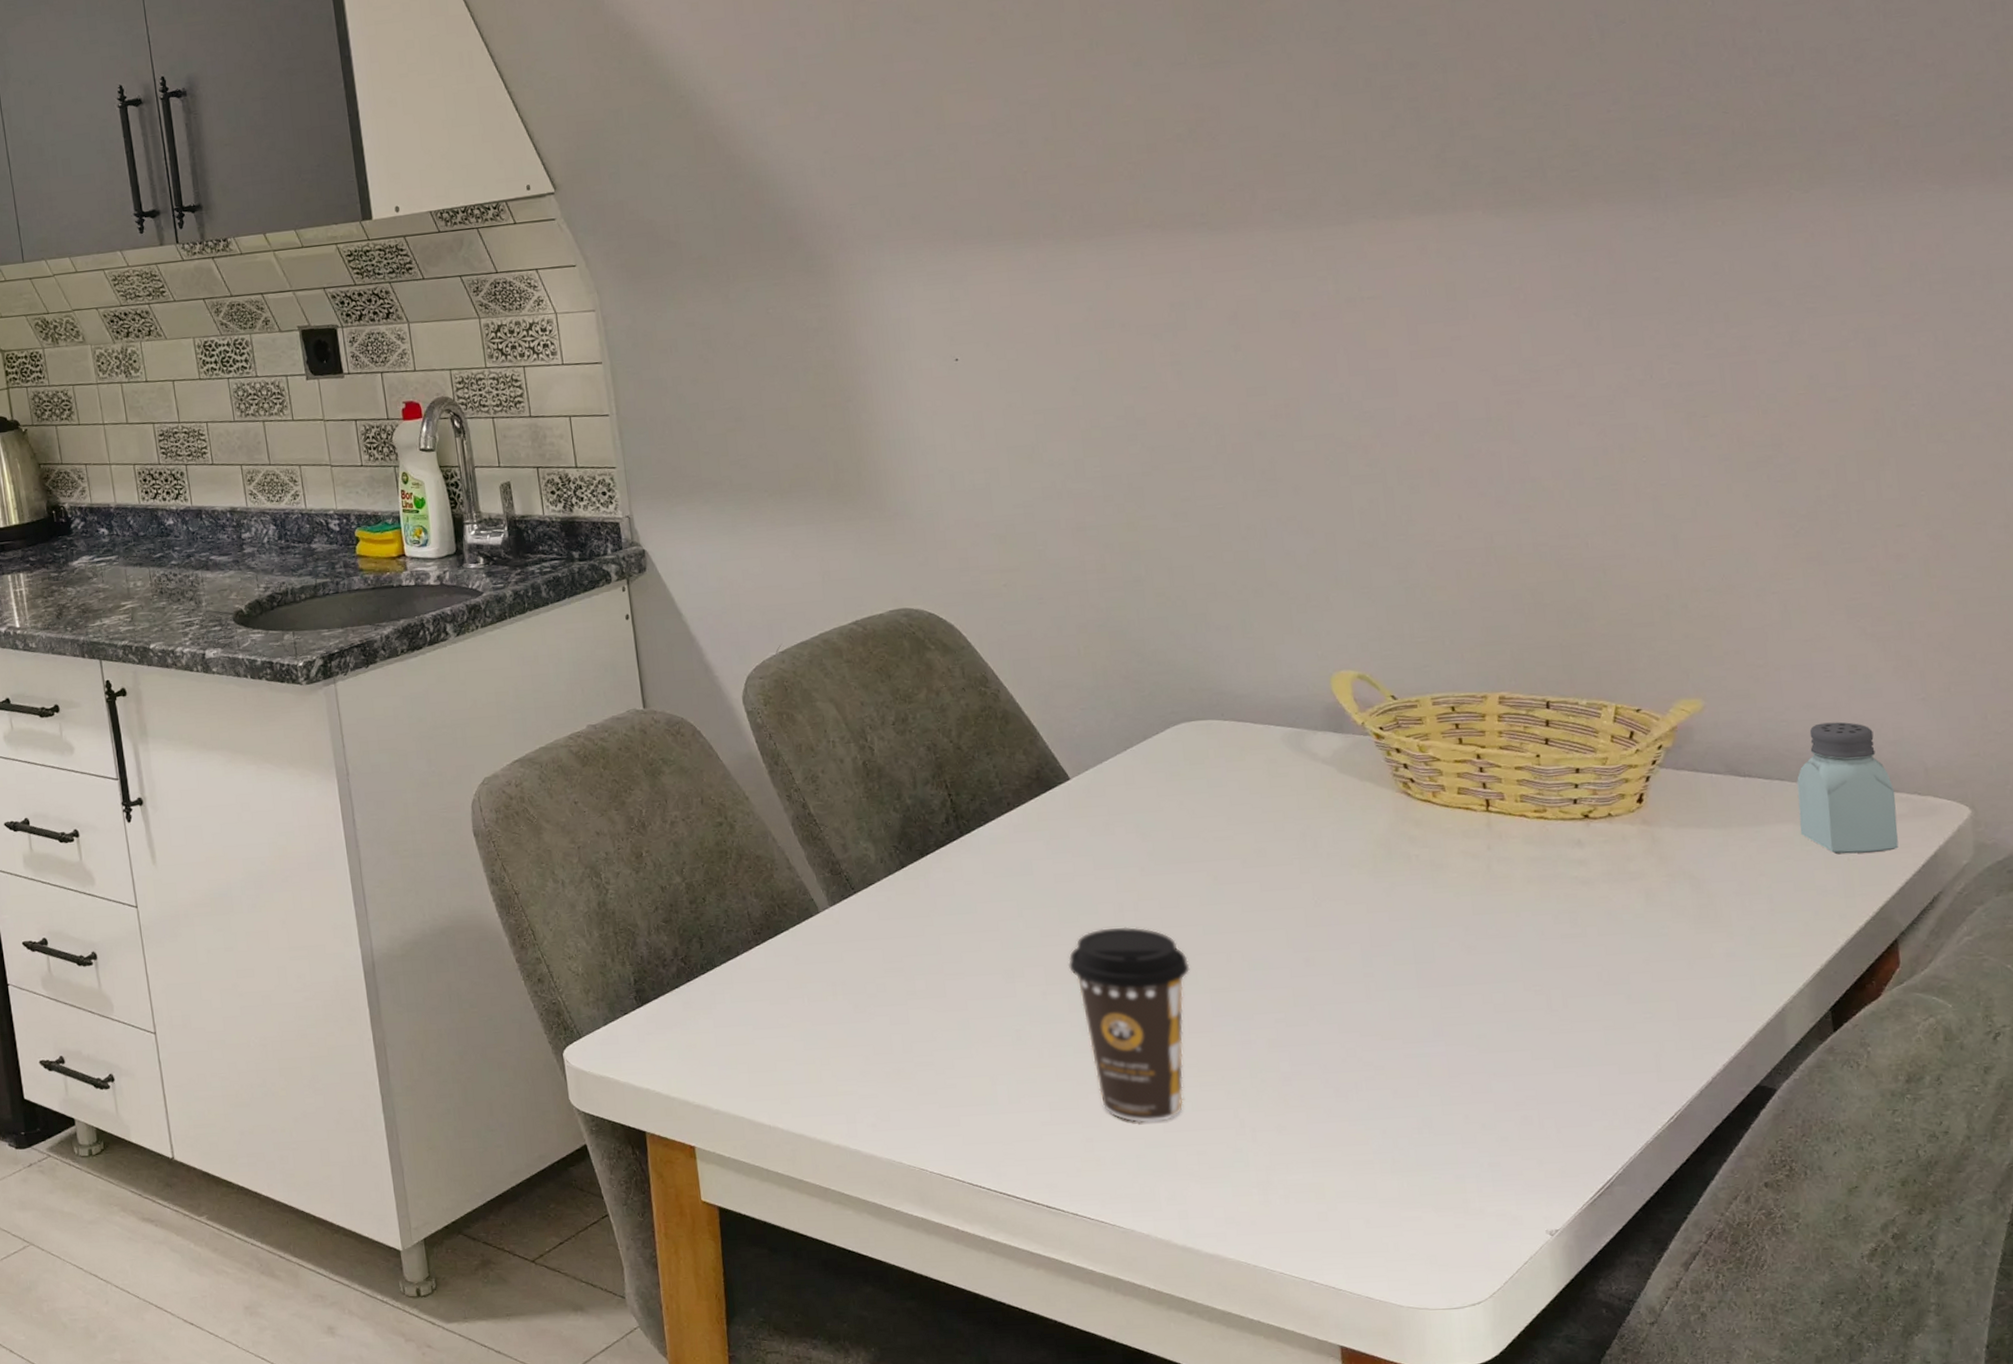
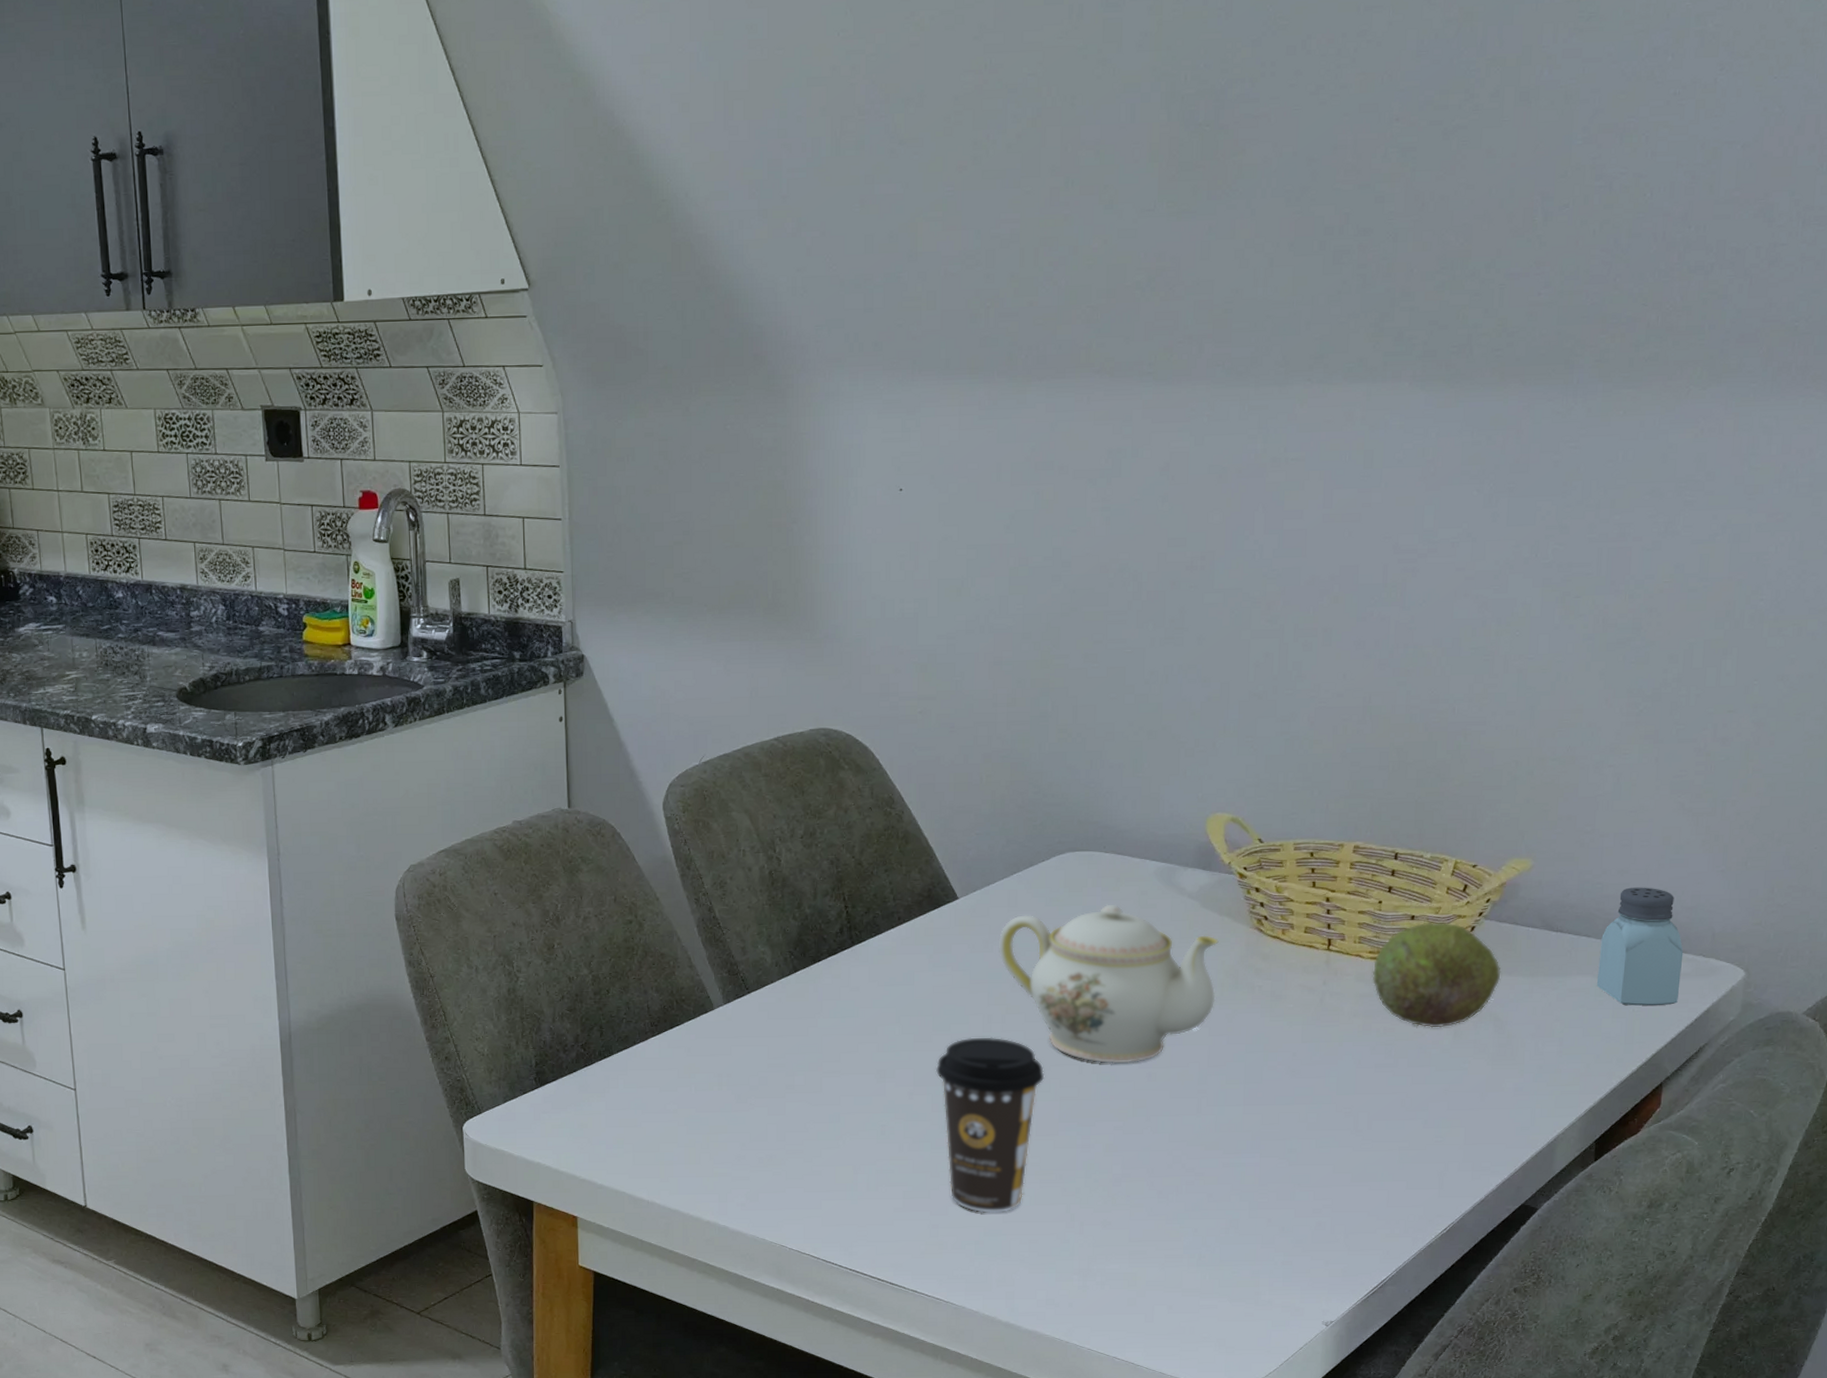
teapot: none [1120,775,1369,949] -> present [999,904,1219,1064]
fruit: none [1541,773,1689,891] -> present [1372,921,1501,1028]

